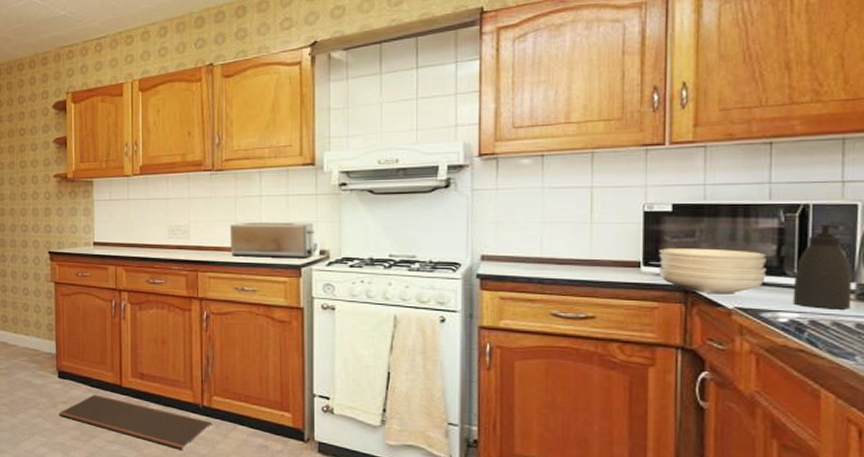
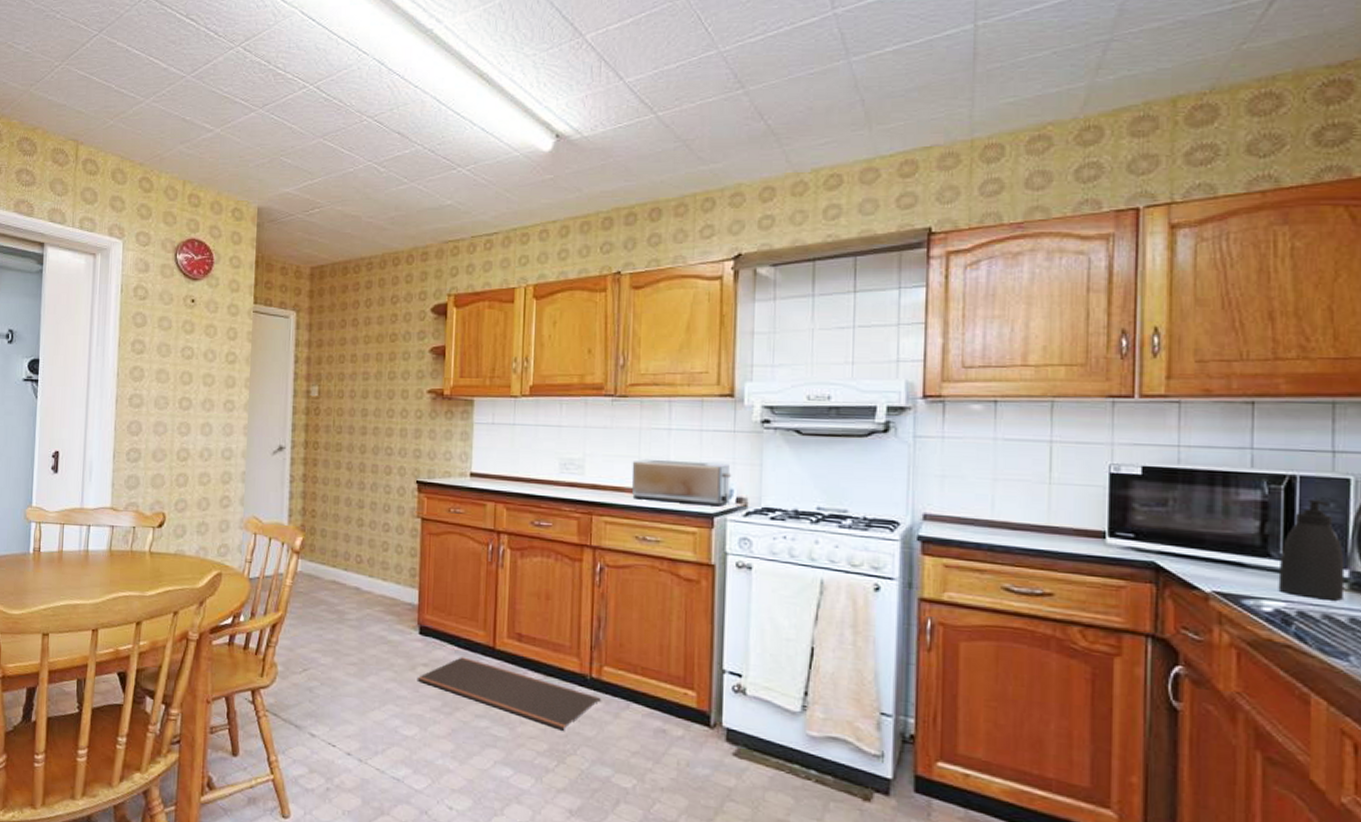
bowl: present [658,248,768,294] -> none [1126,517,1250,576]

